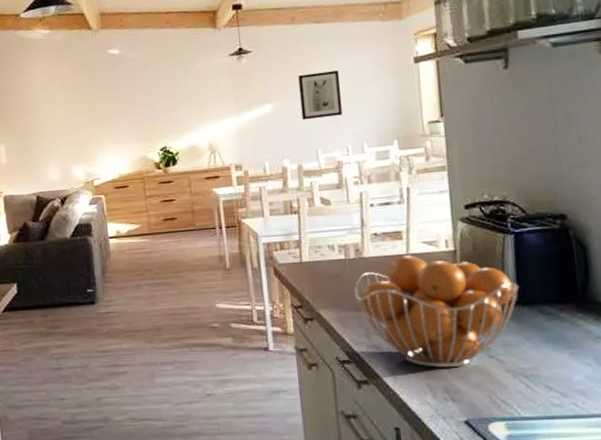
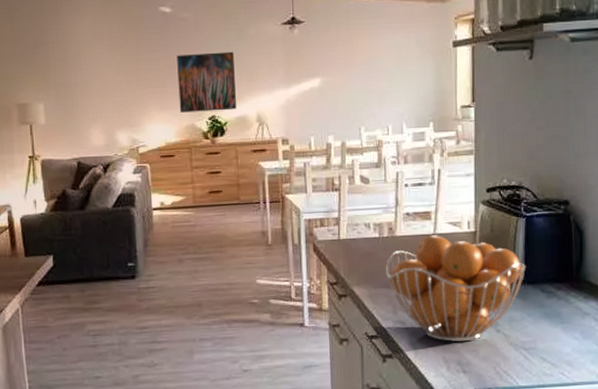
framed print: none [126,85,187,146] -> present [177,51,236,113]
wall art: present [298,70,342,121] -> none [346,48,386,97]

